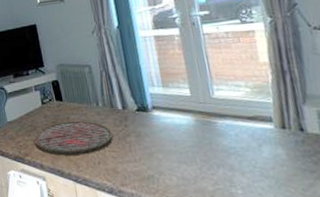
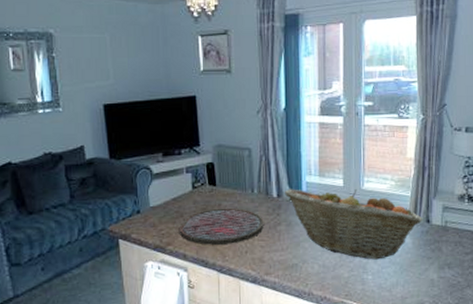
fruit basket: none [128,98,295,173] -> present [284,189,423,260]

